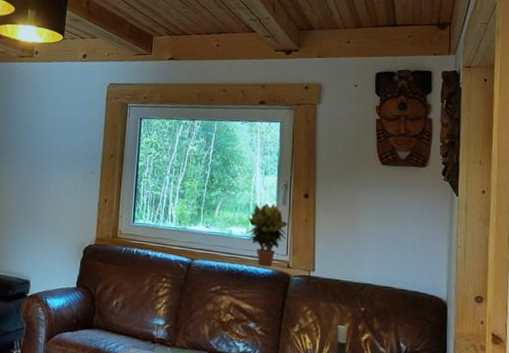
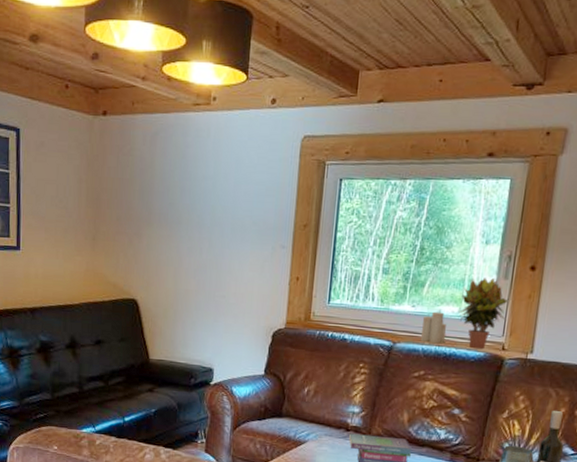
candle: none [215,231,237,262] -> present [420,310,446,344]

